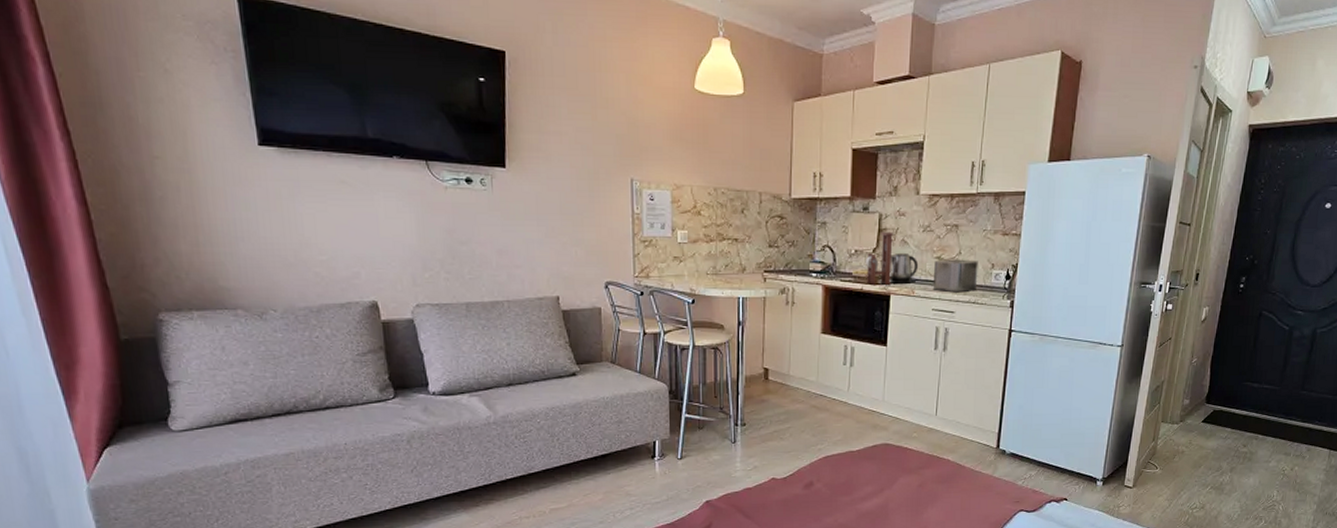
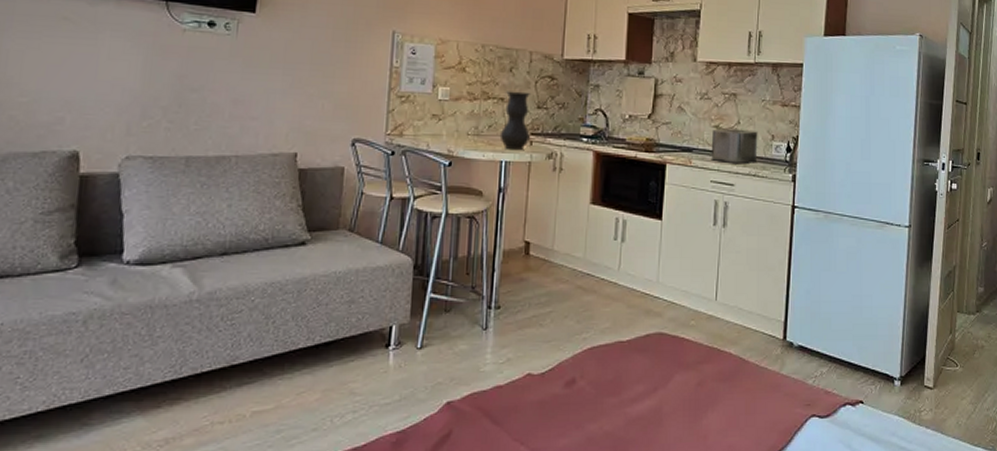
vase: none [736,231,763,287] -> present [499,91,532,151]
paper towel holder: present [865,231,894,286] -> none [639,97,671,155]
kettle: present [889,252,919,283] -> none [665,119,696,153]

